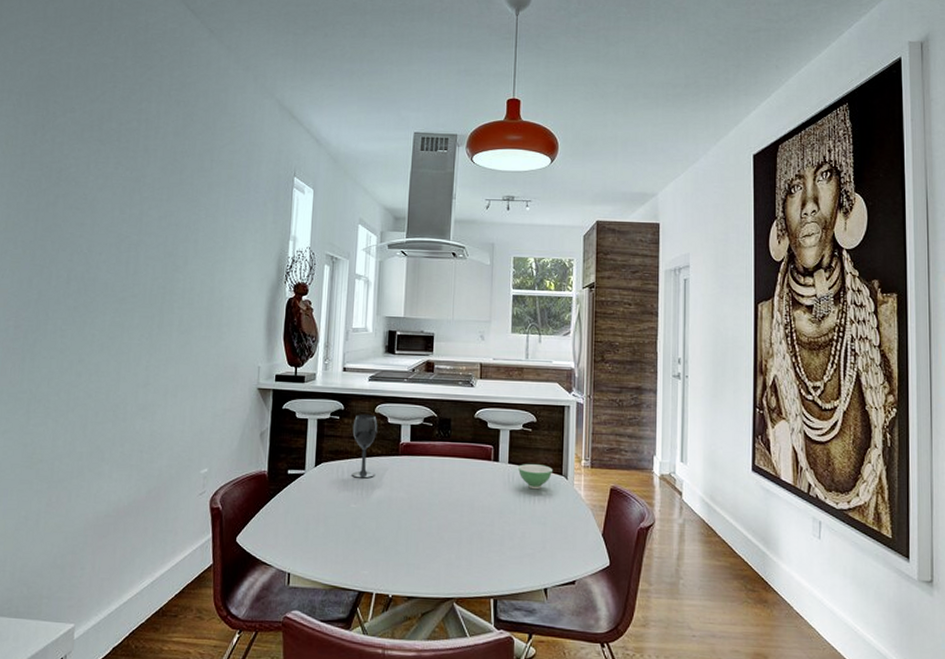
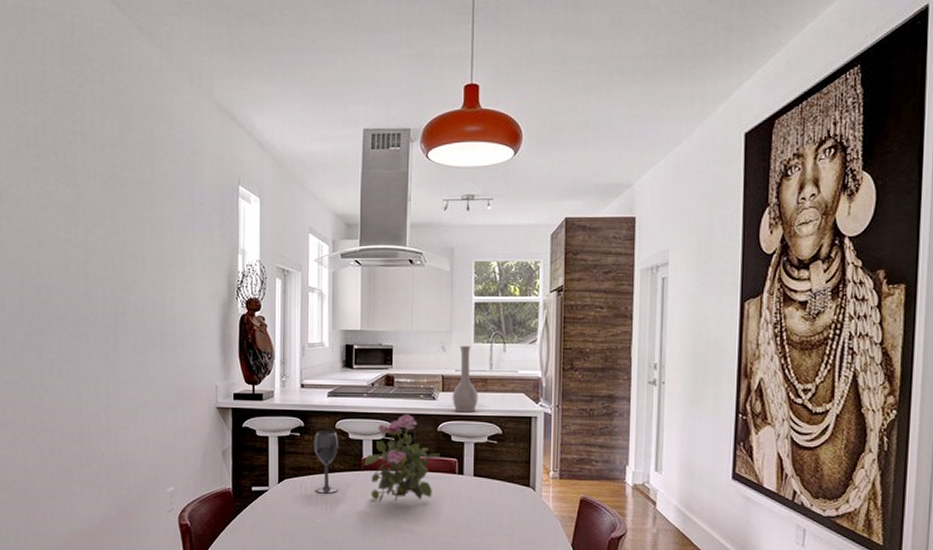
flower bouquet: none [402,400,477,489] -> present [365,414,440,503]
vase: none [489,335,515,400] -> present [452,345,479,413]
bowl: present [517,463,554,490] -> none [483,475,521,502]

